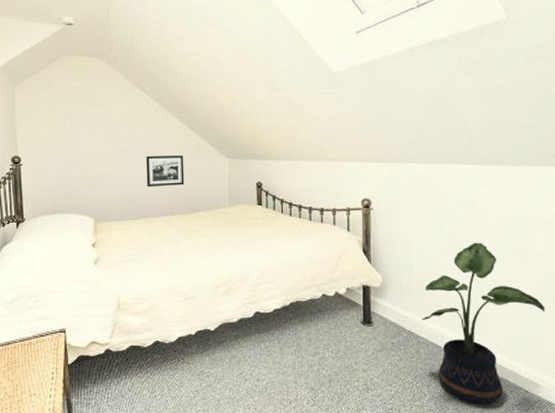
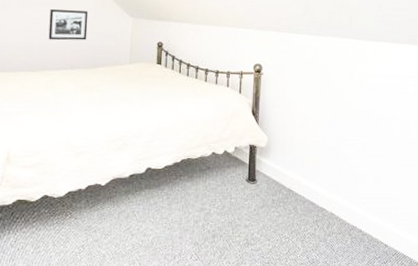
potted plant: present [422,242,546,404] -> none [300,109,405,257]

